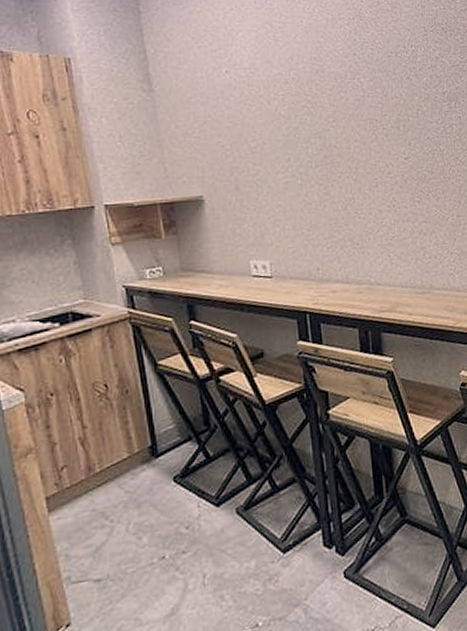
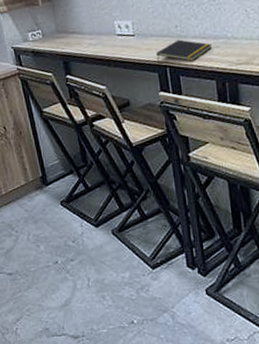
notepad: none [296,283,355,309] -> present [156,39,213,63]

